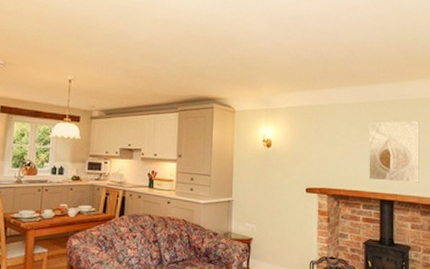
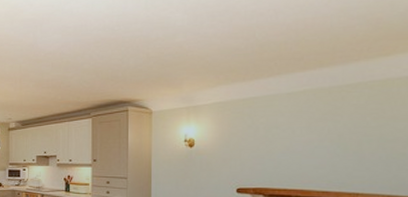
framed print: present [369,121,419,183] -> none [318,106,394,179]

